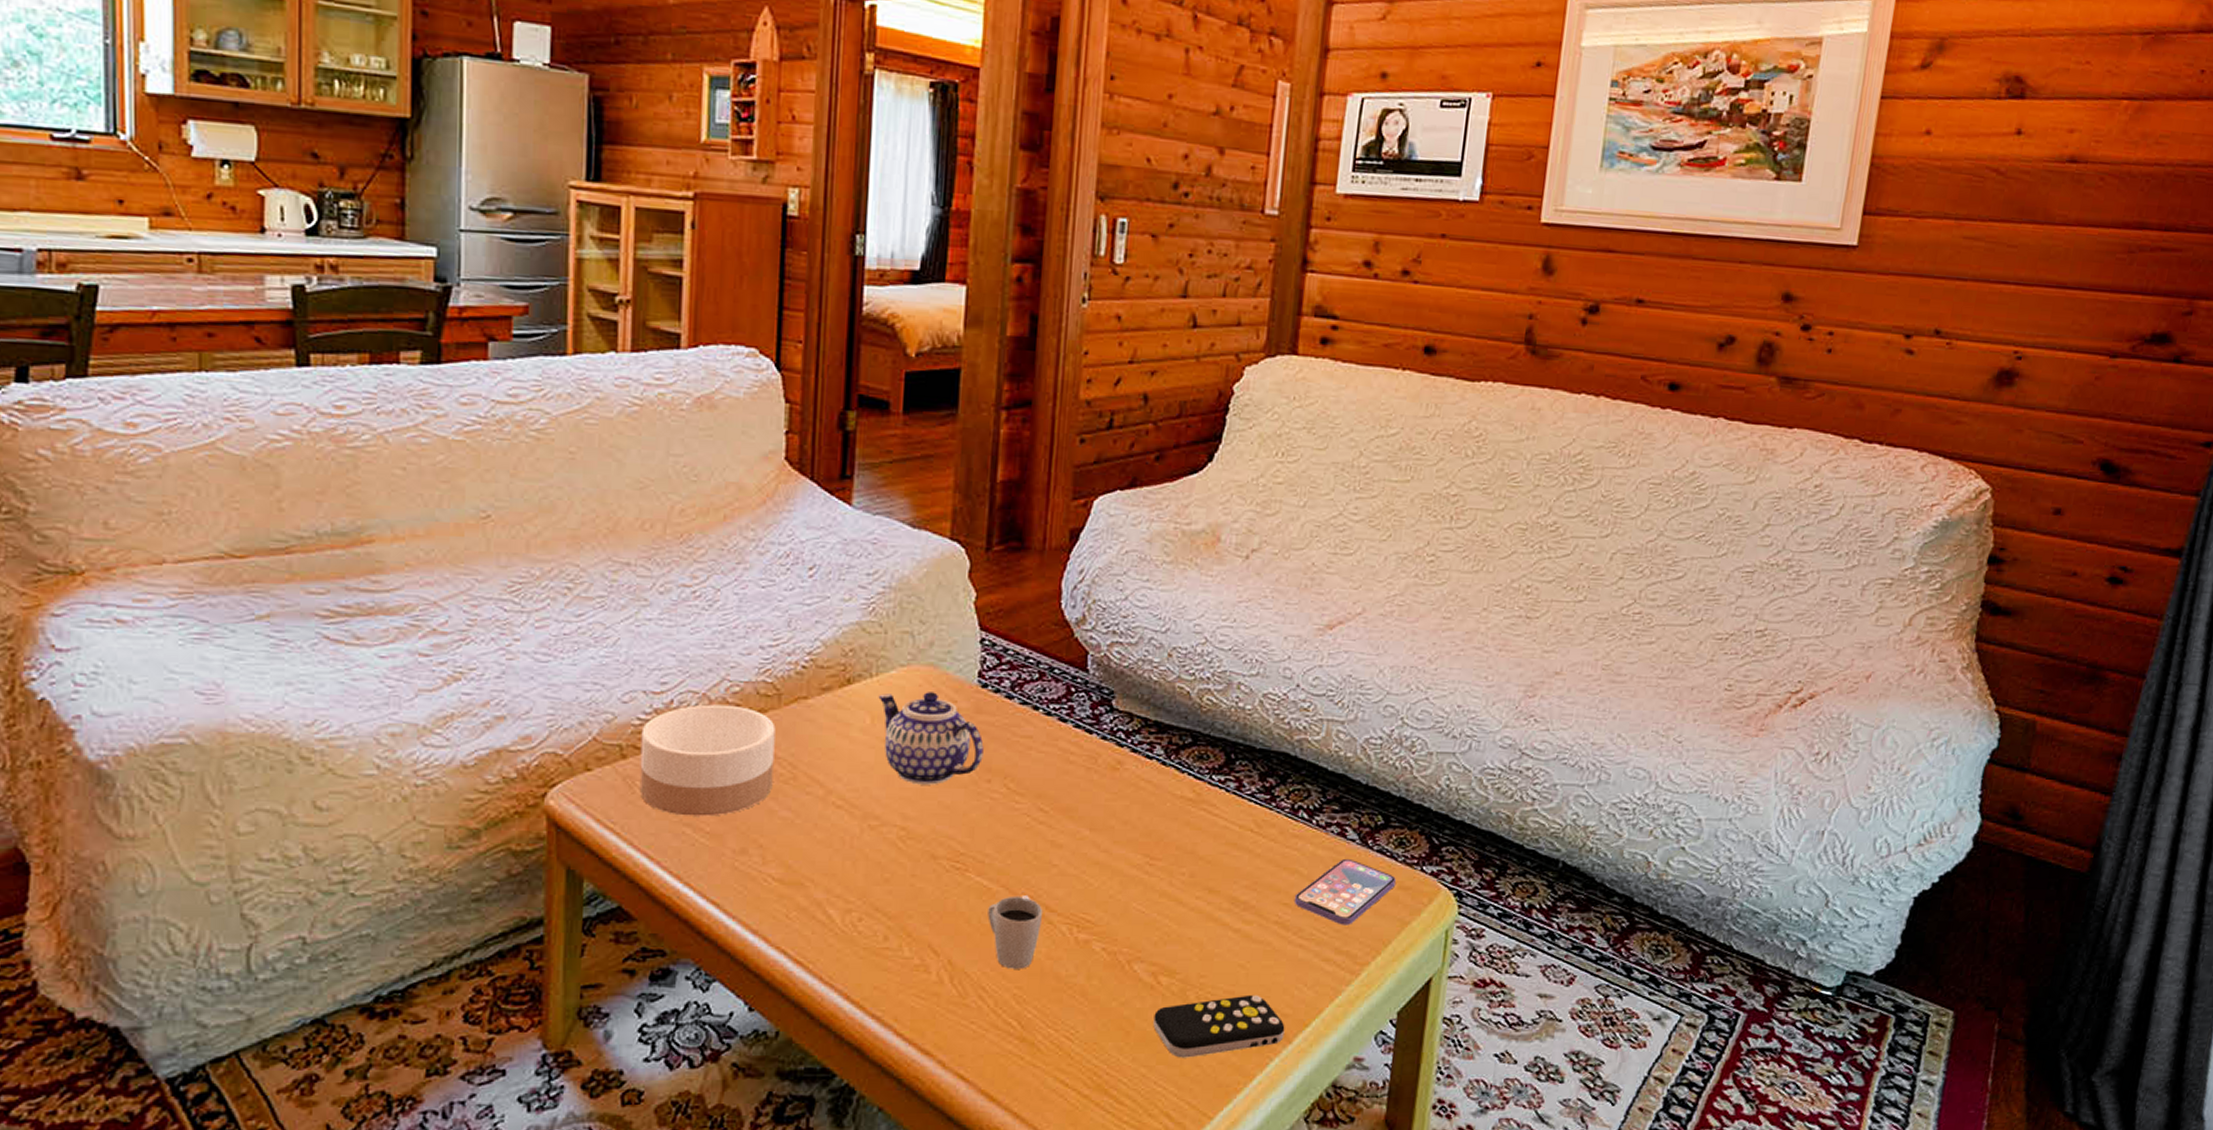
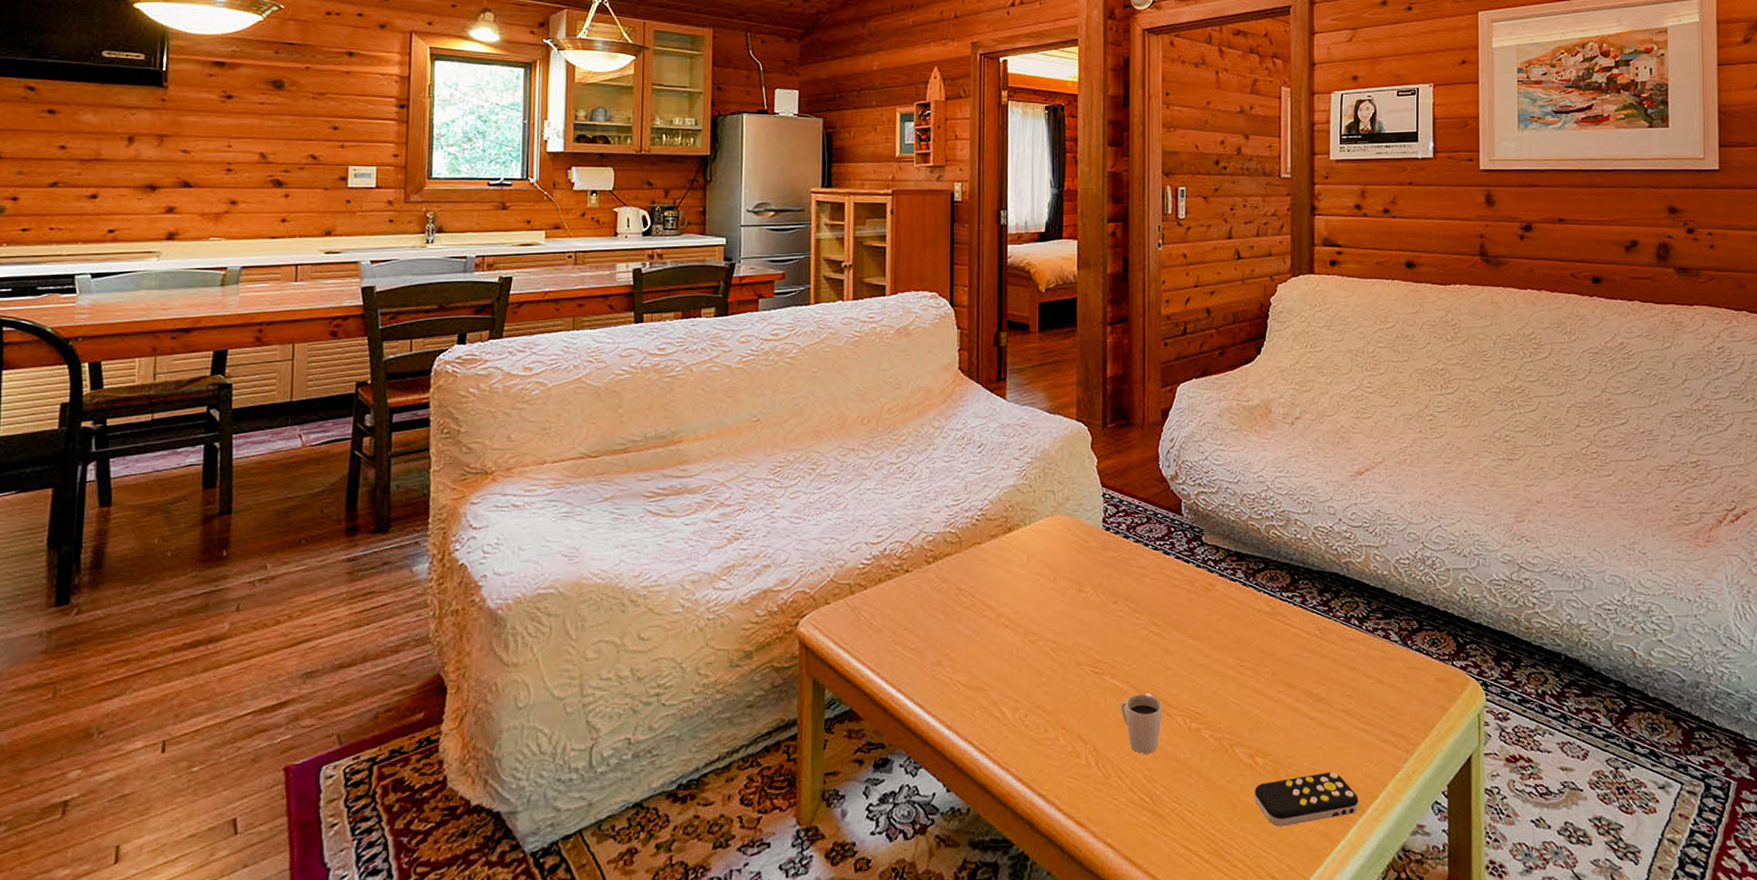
bowl: present [639,704,776,817] -> none [863,551,959,637]
teapot: present [878,692,984,785] -> none [1031,535,1110,607]
smartphone: present [1294,858,1396,925] -> none [1355,656,1433,712]

